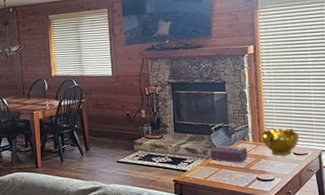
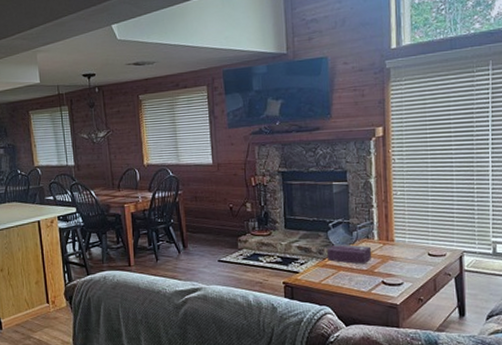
decorative bowl: present [260,128,300,156] -> none [388,224,436,257]

